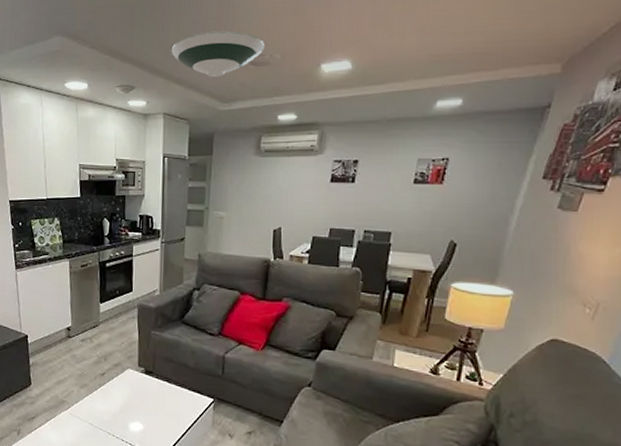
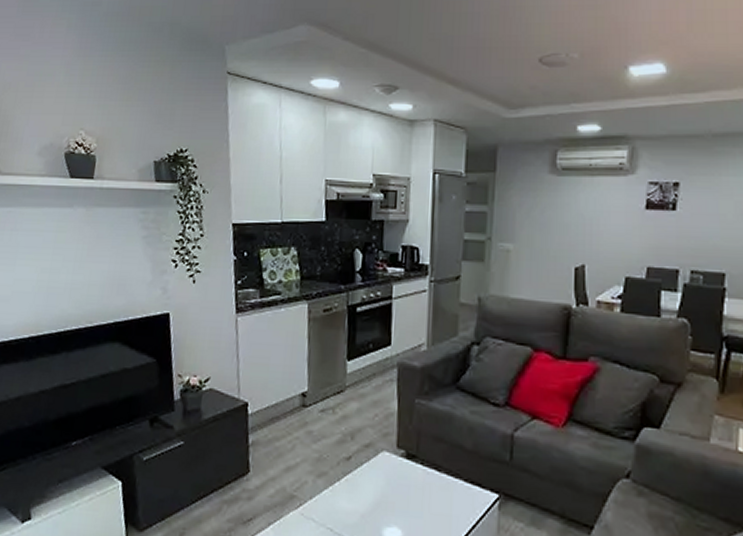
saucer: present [171,31,265,77] -> none [444,24,559,78]

